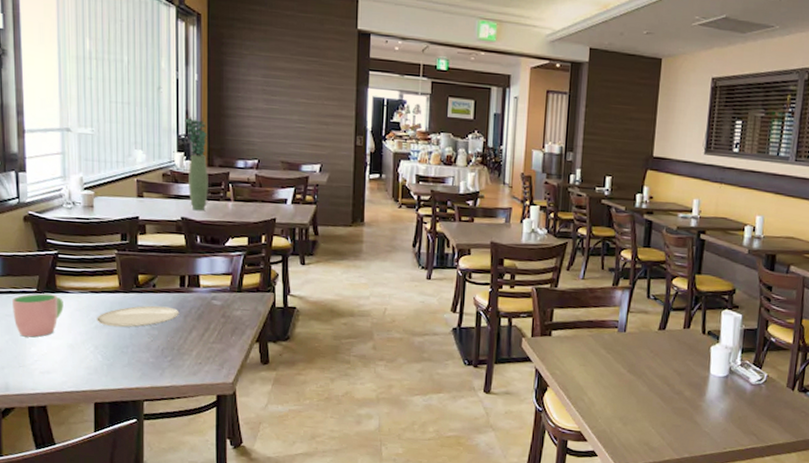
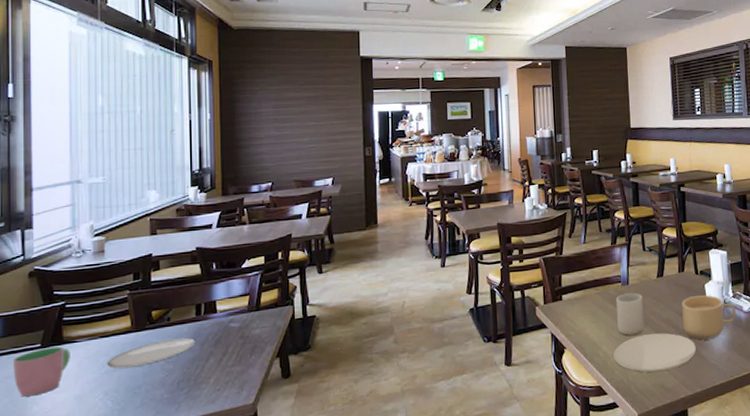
vase: present [185,114,208,211] -> none [198,150,223,239]
plate: none [599,387,690,429] -> present [613,333,696,372]
cup: none [607,341,640,386] -> present [615,293,645,336]
cup: none [679,356,742,405] -> present [682,295,736,340]

